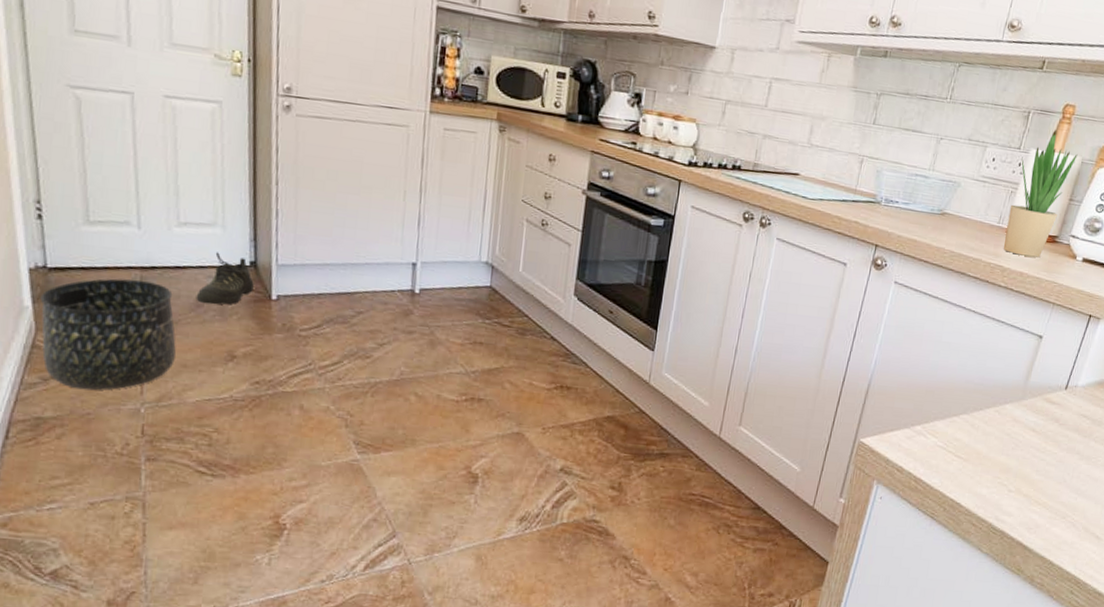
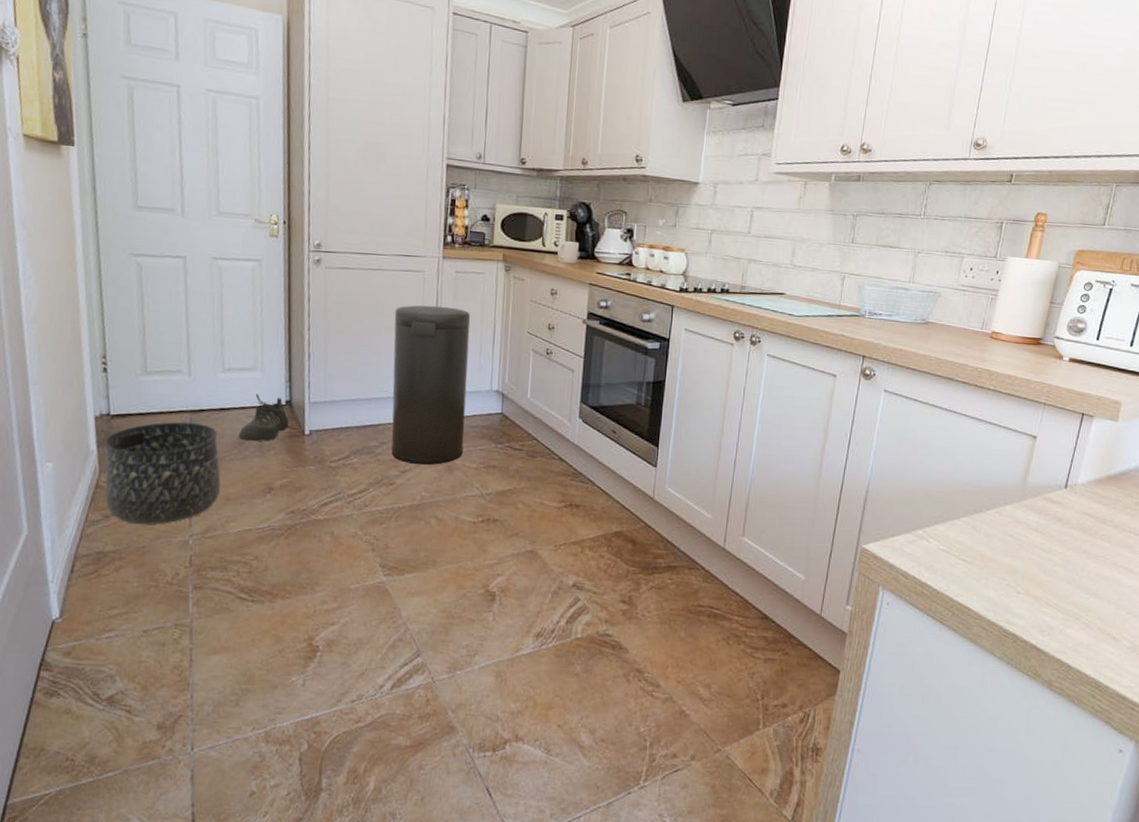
pedal bin: none [368,163,460,339] -> present [391,305,471,465]
mug: none [557,101,583,129] -> present [557,241,580,265]
potted plant: present [1003,129,1078,258] -> none [988,237,1054,360]

